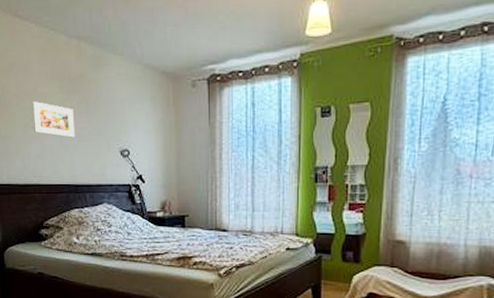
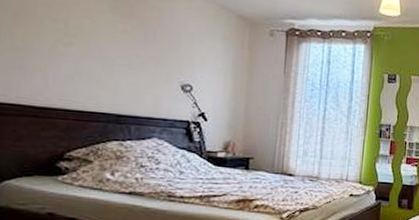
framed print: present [32,101,75,138] -> none [66,15,126,63]

